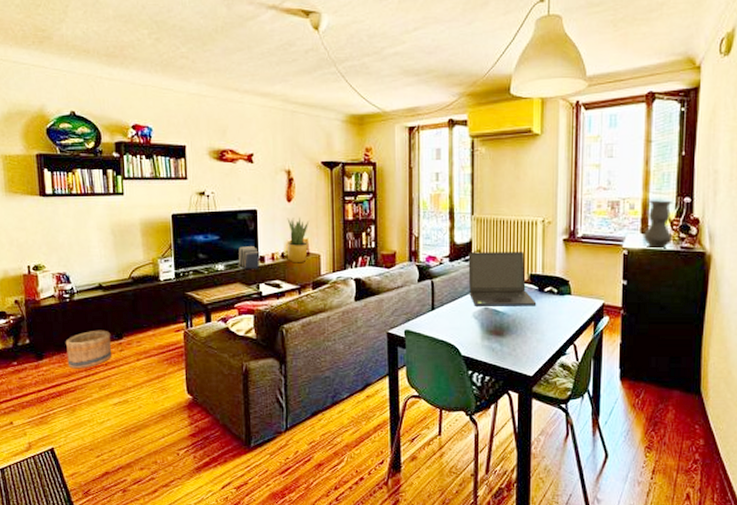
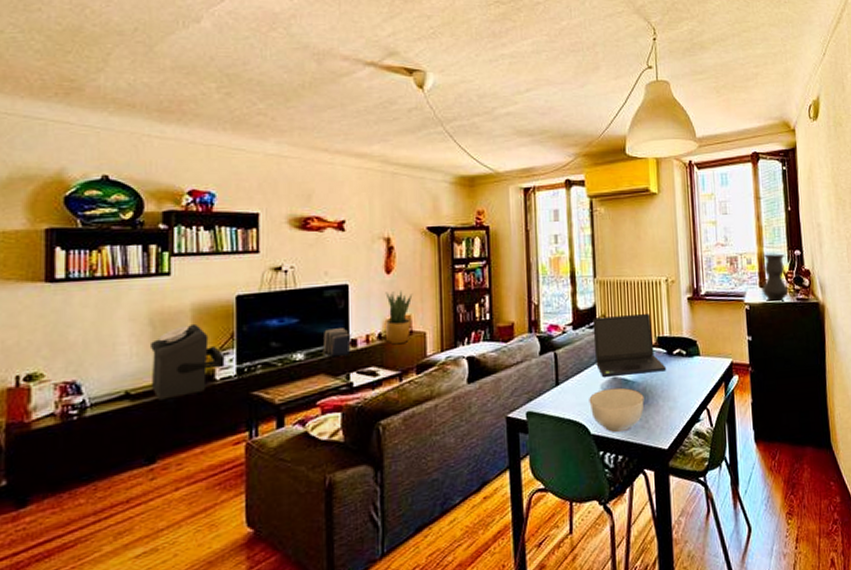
basket: present [65,330,112,369] -> none [65,453,138,514]
speaker: none [113,235,166,294] -> present [151,323,225,402]
bowl: none [461,317,513,357] -> present [589,387,645,433]

